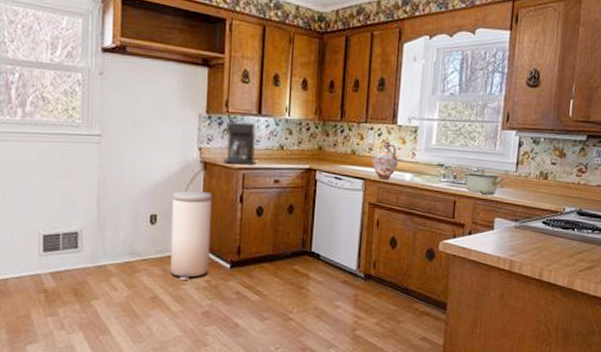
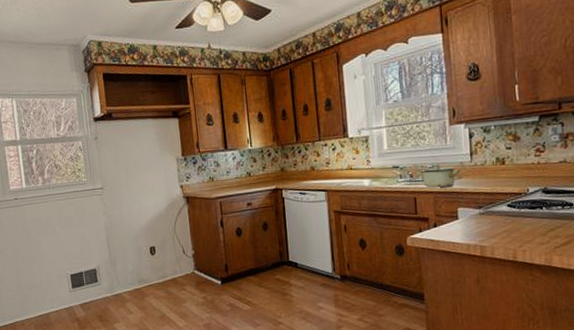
pedal bin: present [170,190,212,280] -> none [165,221,204,299]
coffee maker: present [223,121,256,165] -> none [200,157,229,196]
ceramic jug: present [371,141,398,180] -> none [330,154,355,189]

